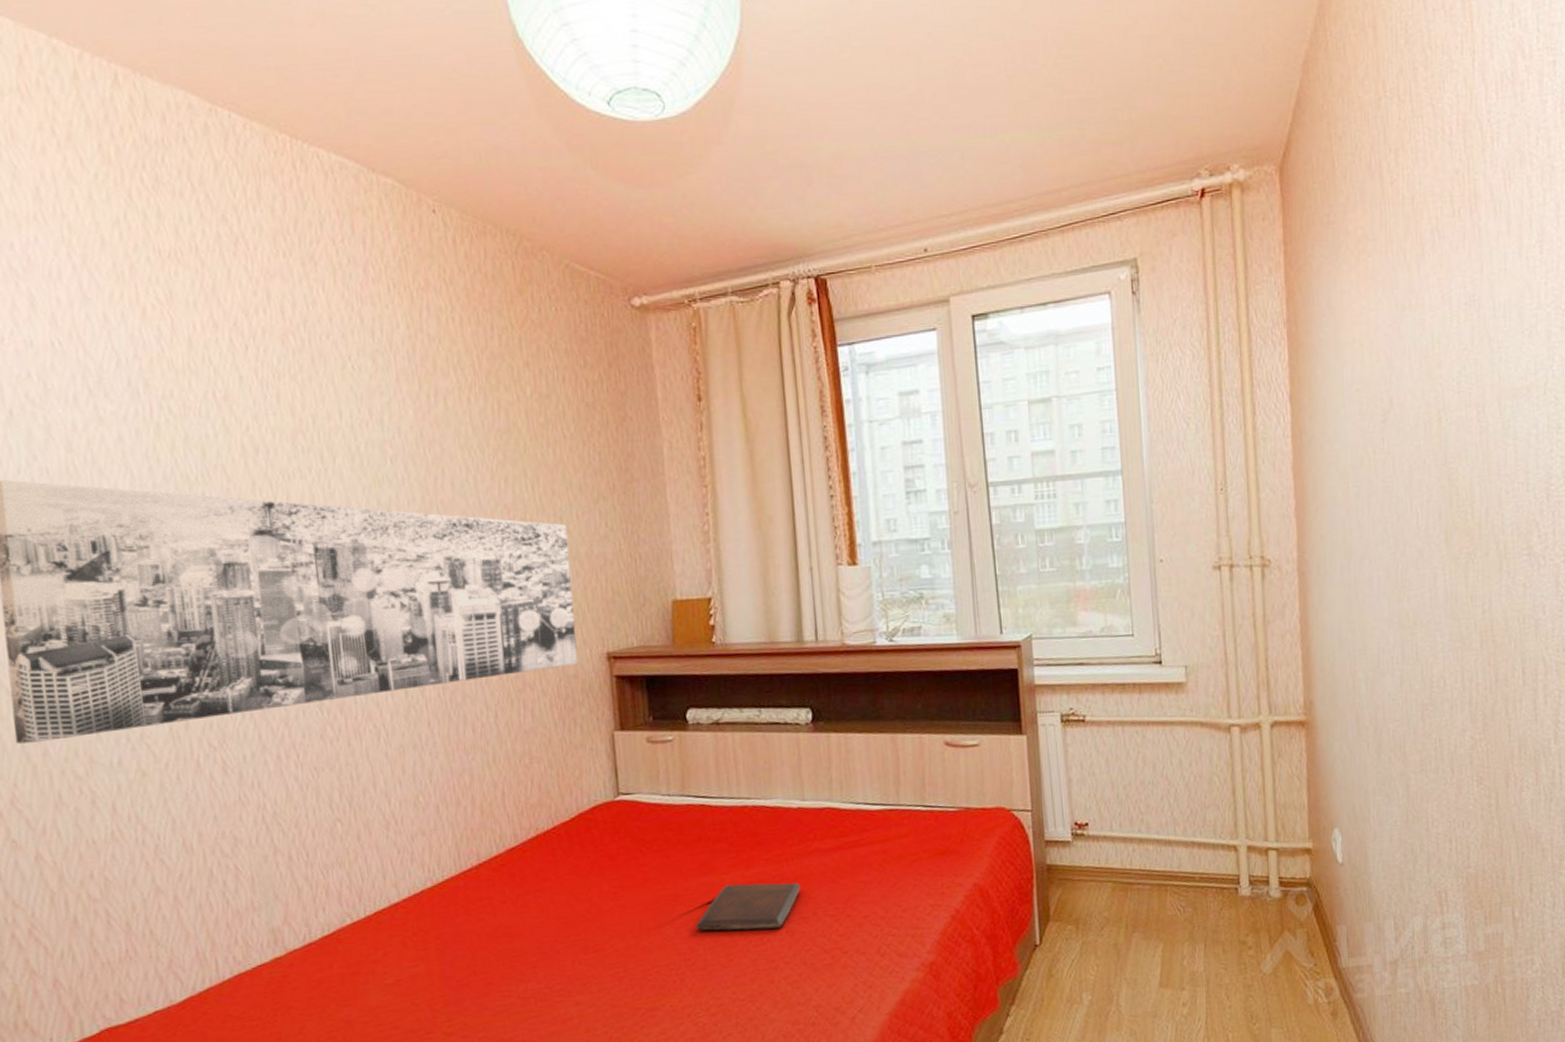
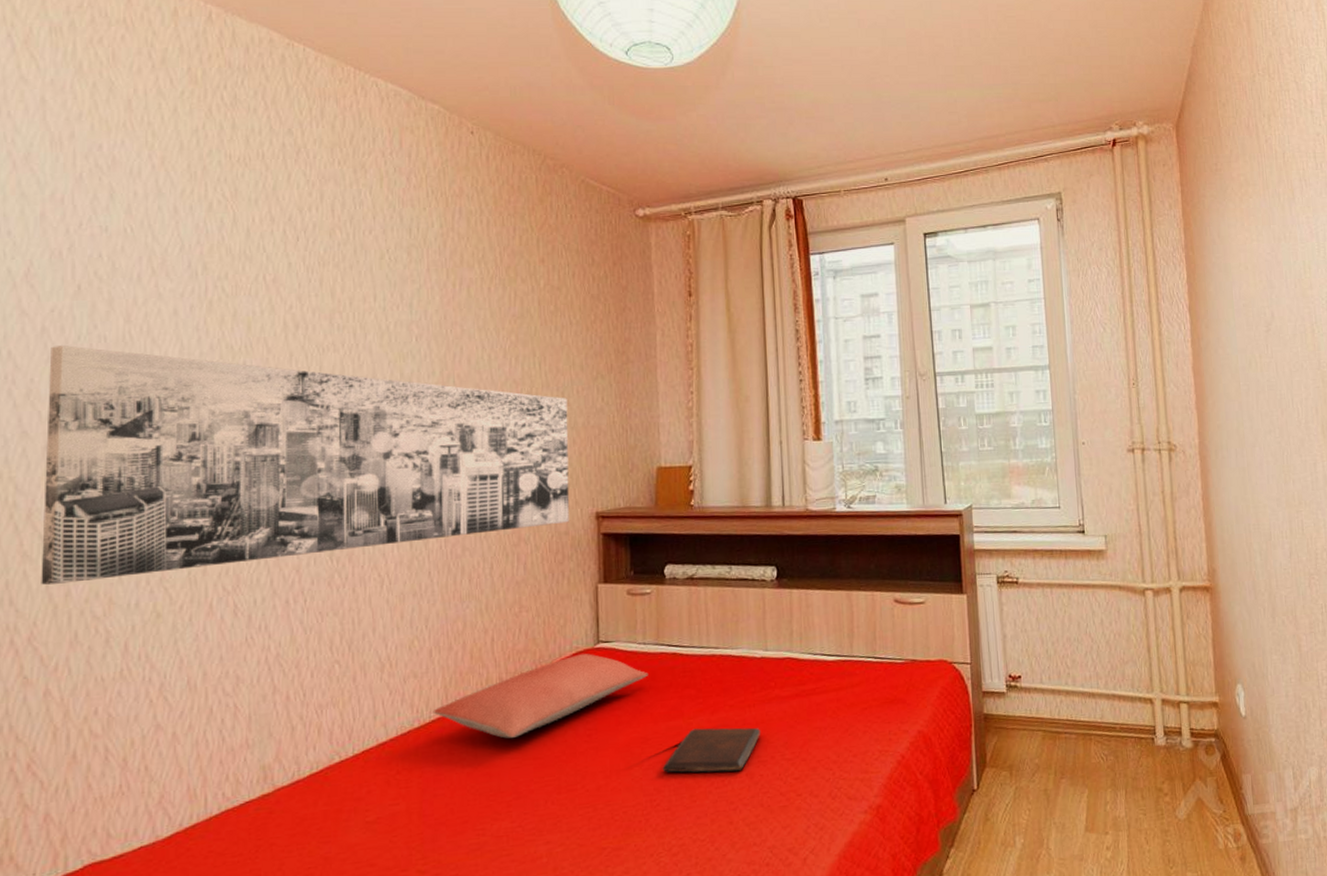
pillow: none [445,807,675,897] -> present [433,653,649,738]

